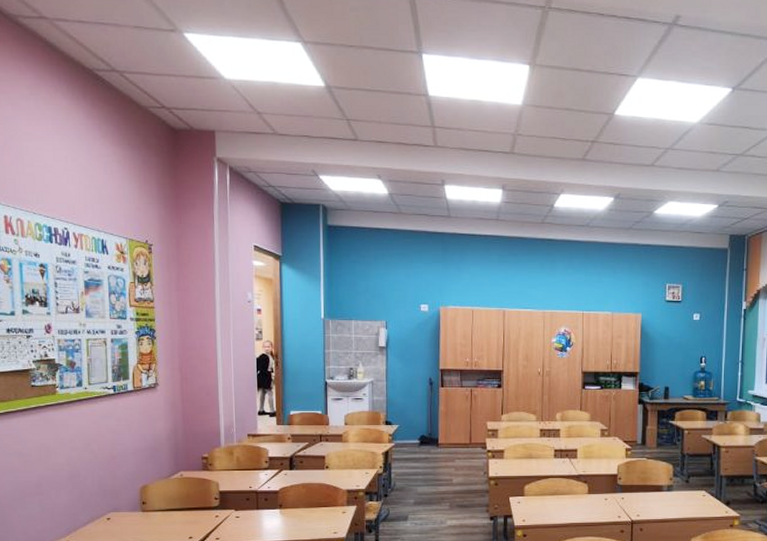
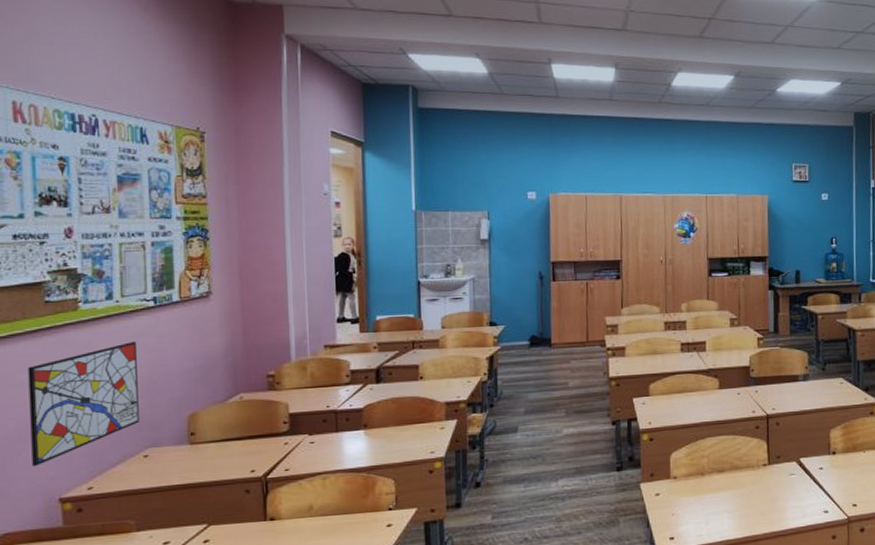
wall art: none [20,422,103,520] -> present [28,341,139,466]

